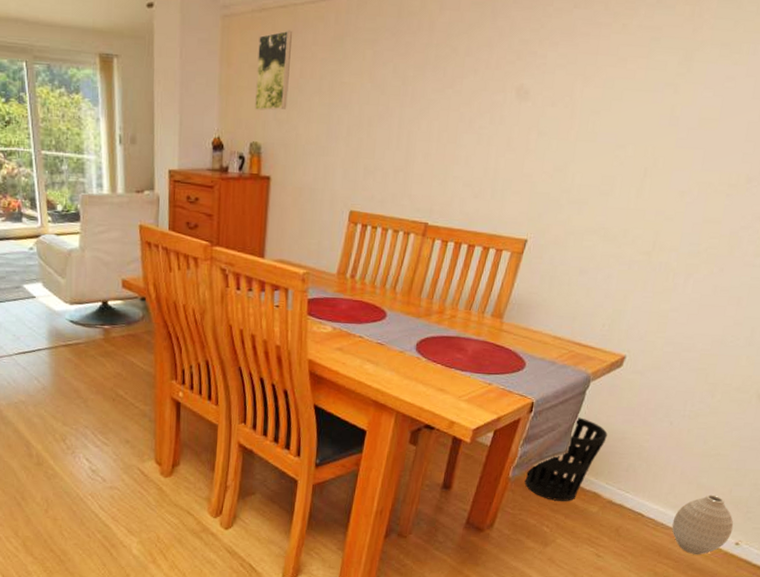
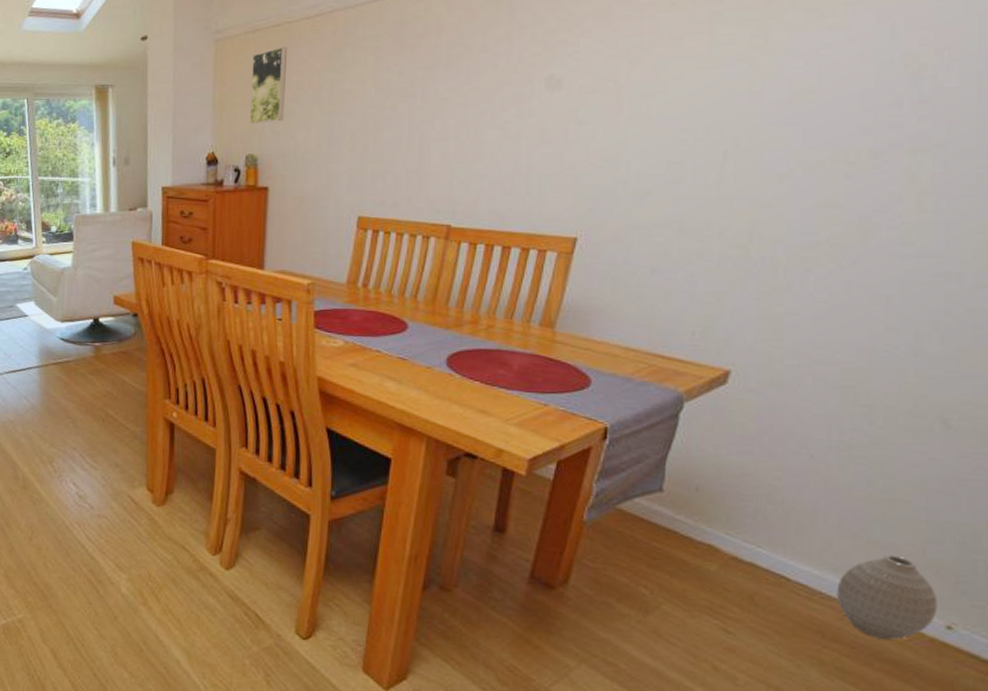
wastebasket: present [524,416,608,501] -> none [606,445,718,555]

